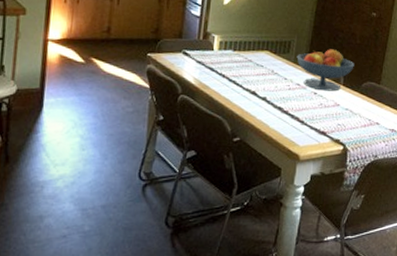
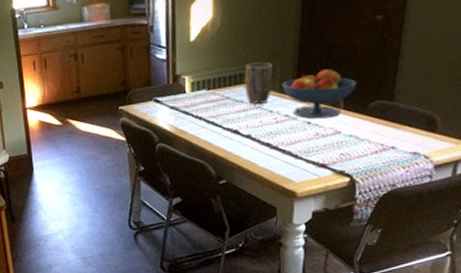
plant pot: none [266,33,291,71] -> present [244,62,273,104]

